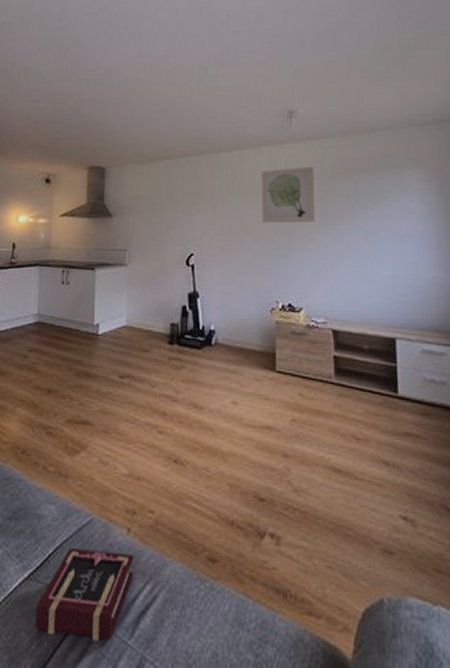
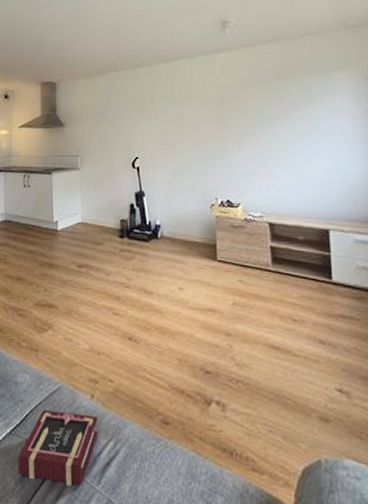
wall art: present [261,166,315,223] -> none [197,72,249,127]

